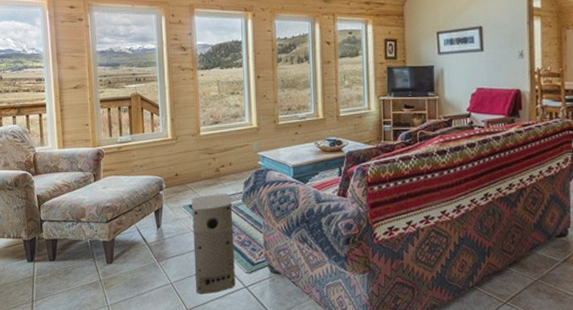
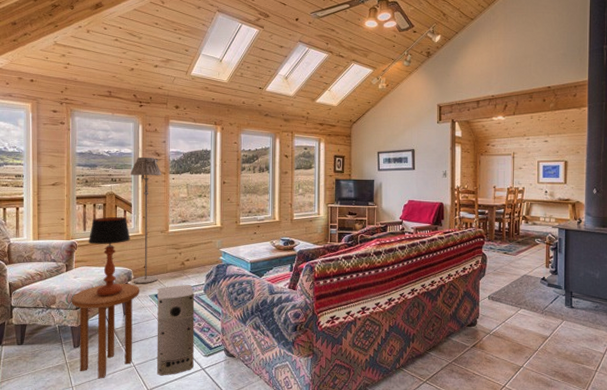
side table: none [101,193,173,298] -> present [71,283,140,379]
table lamp: none [115,120,159,208] -> present [88,216,130,297]
floor lamp: none [155,52,191,194] -> present [130,156,161,284]

